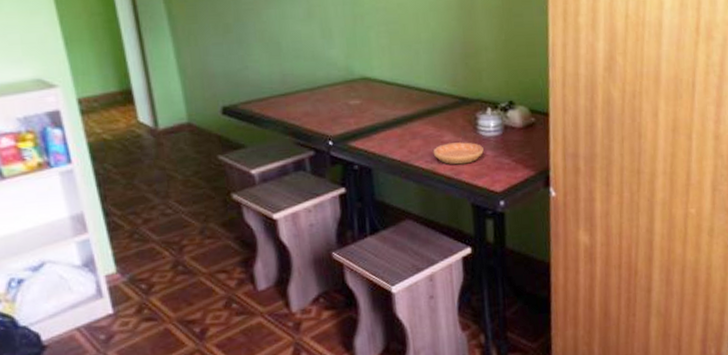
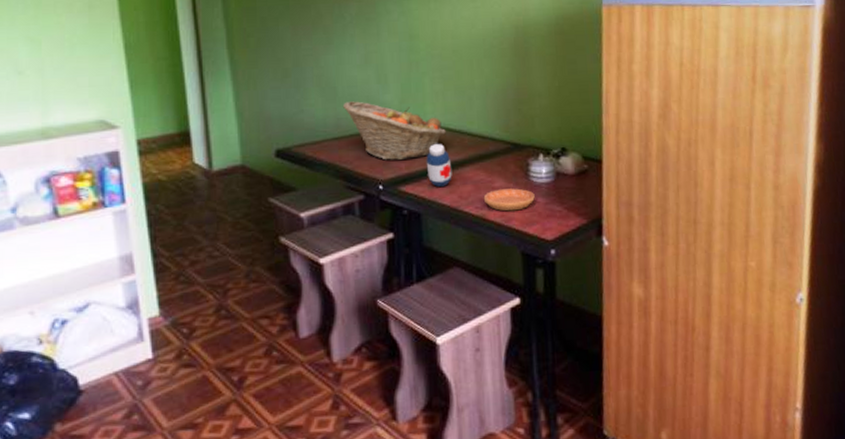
fruit basket: none [287,56,394,116] -> present [342,101,446,161]
medicine bottle: none [374,99,402,143] -> present [426,144,452,188]

